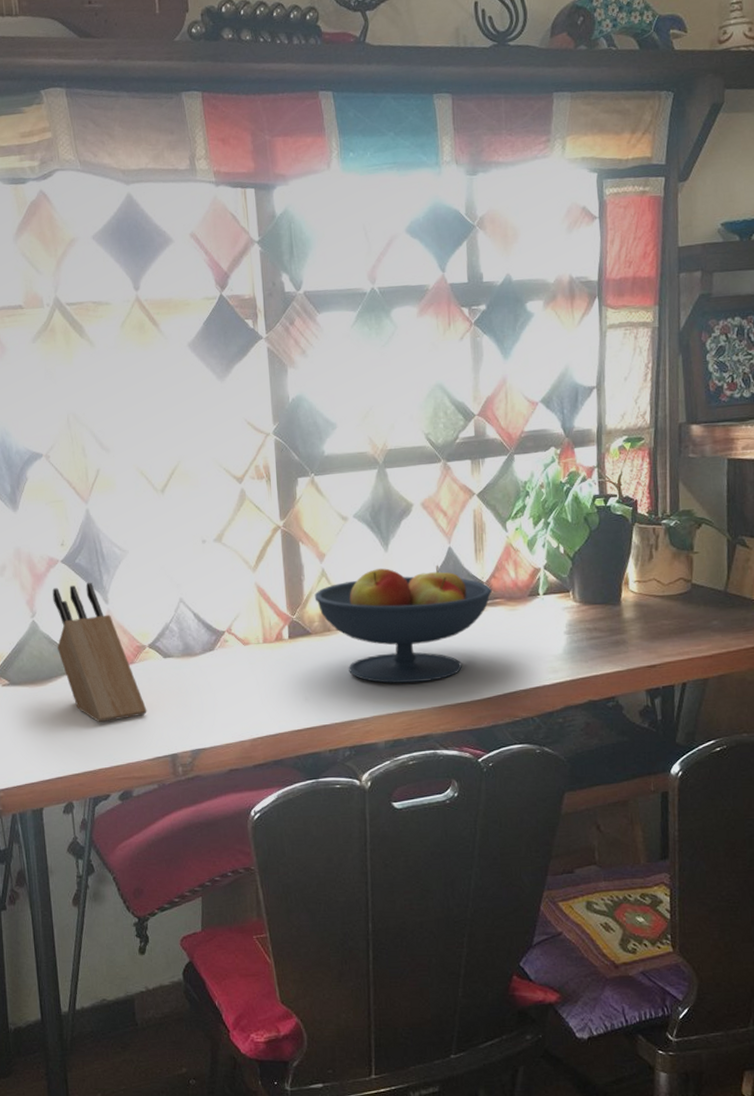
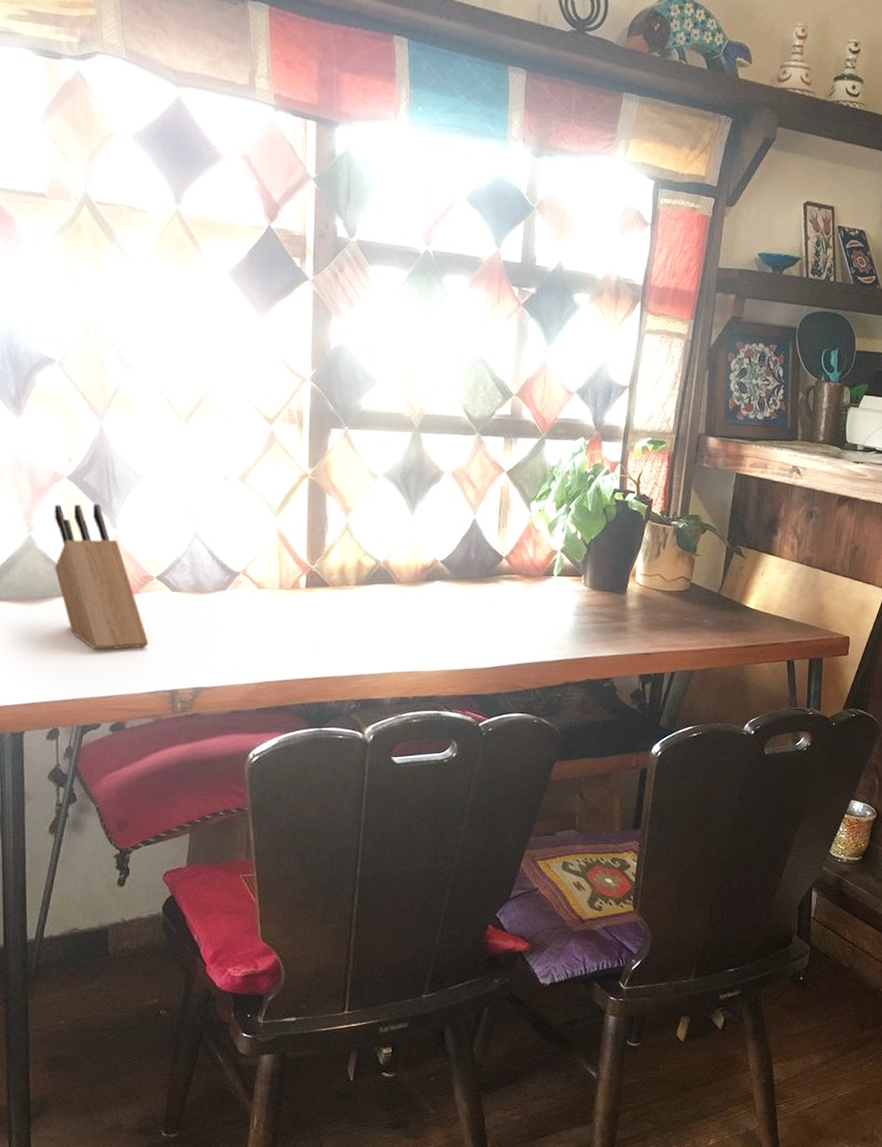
fruit bowl: present [314,564,493,683] -> none [336,530,511,646]

